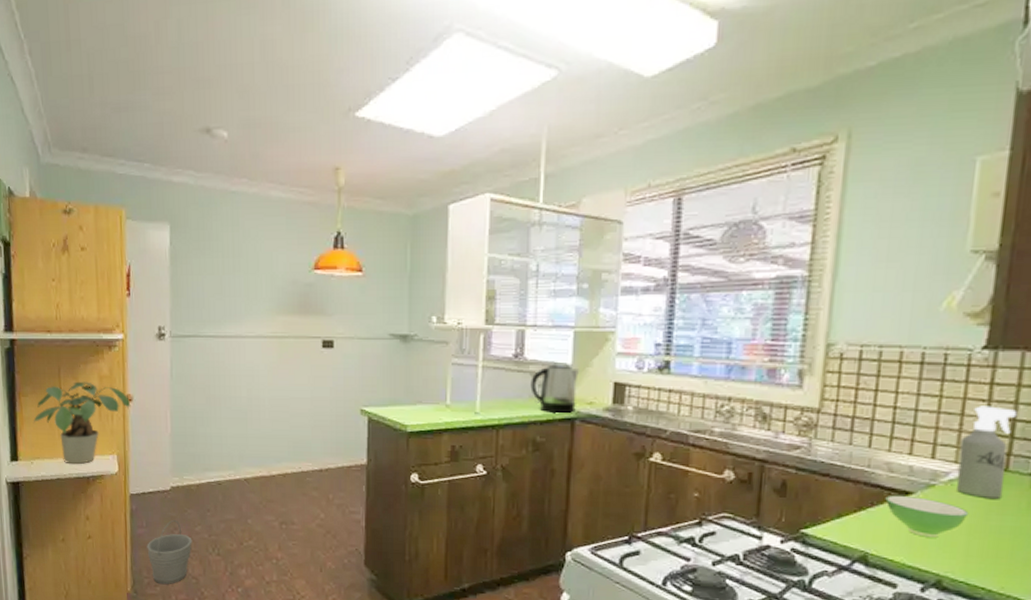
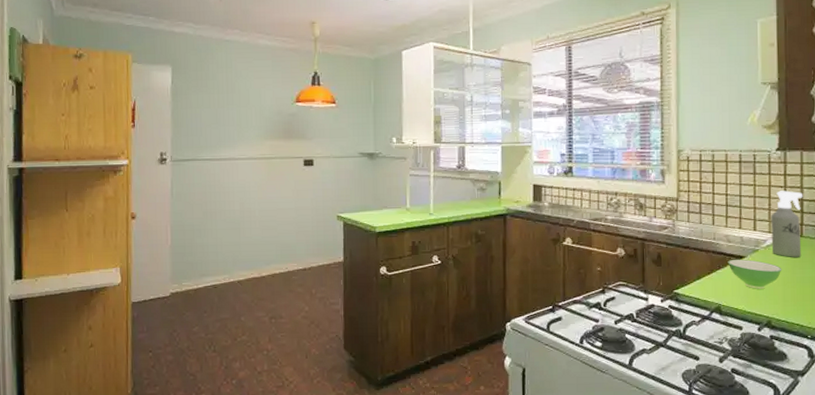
potted plant: present [34,381,131,464] -> none [39,203,134,278]
bucket: present [147,520,192,585] -> none [147,323,190,384]
kettle: present [530,364,579,414] -> none [471,172,507,211]

